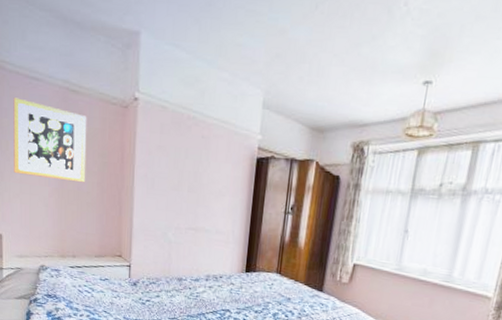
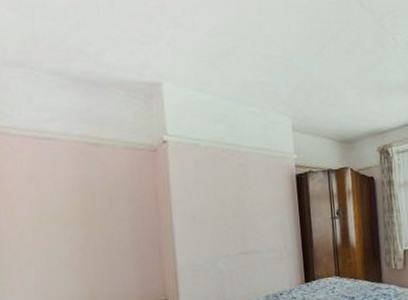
wall art: present [13,97,87,183] -> none [19,160,116,239]

